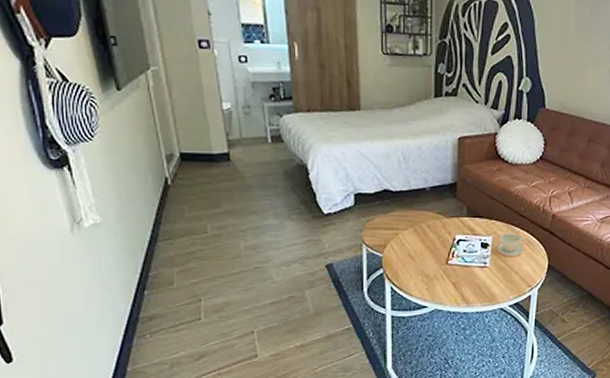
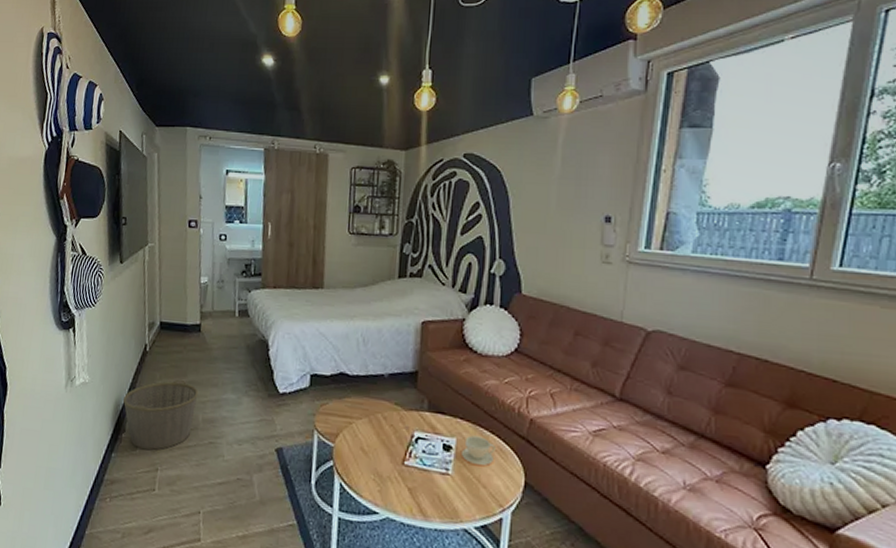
basket: none [147,210,236,283] -> present [122,379,199,451]

